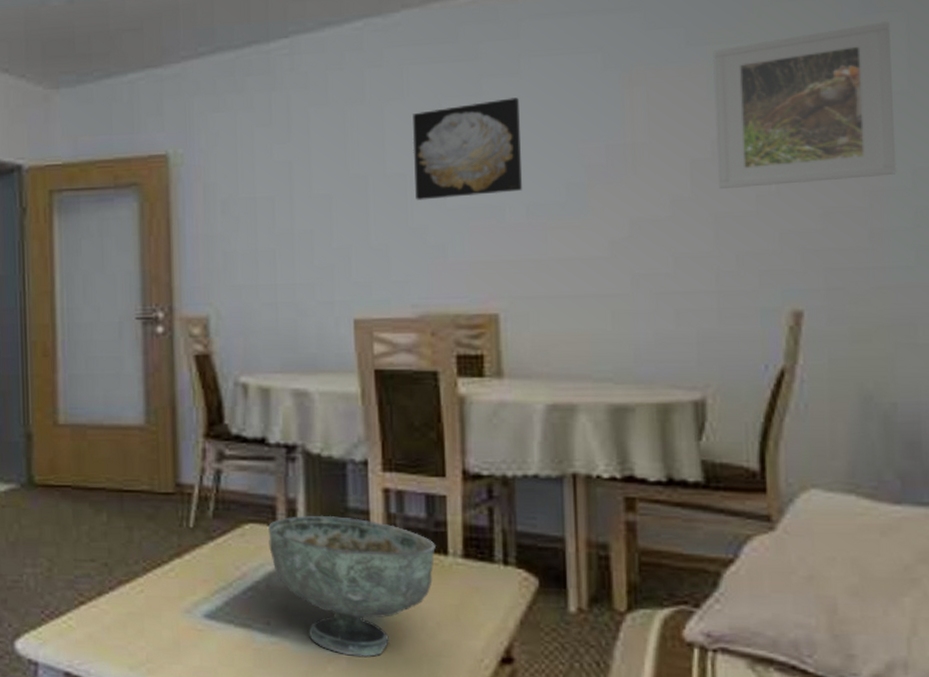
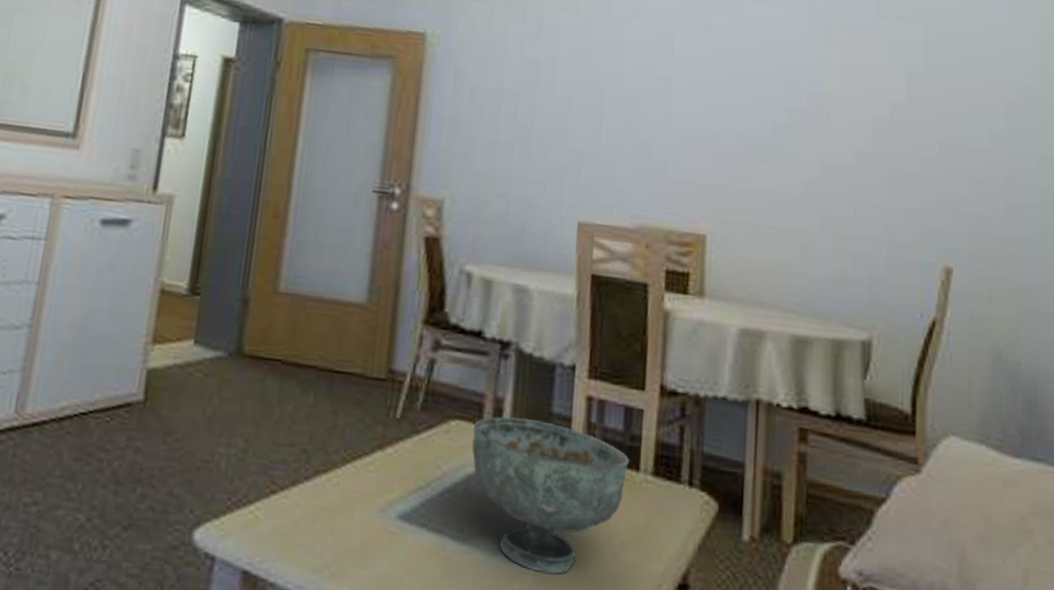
wall art: present [412,97,522,200] -> none [645,34,740,122]
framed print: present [713,21,897,189] -> none [894,25,1028,158]

